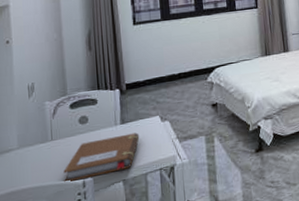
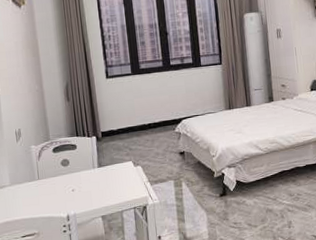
notebook: present [63,132,140,182] -> none [50,175,115,216]

